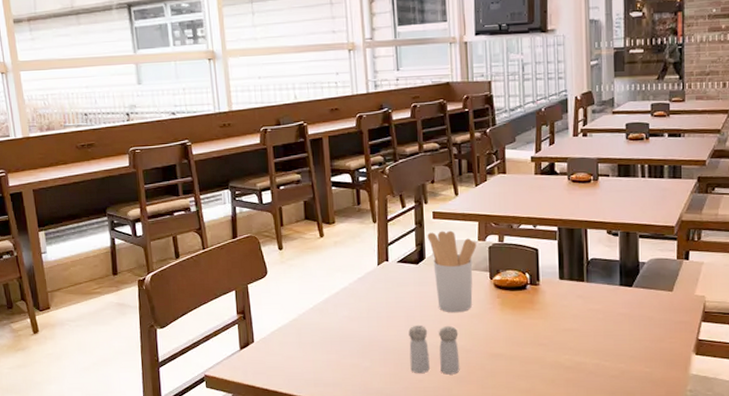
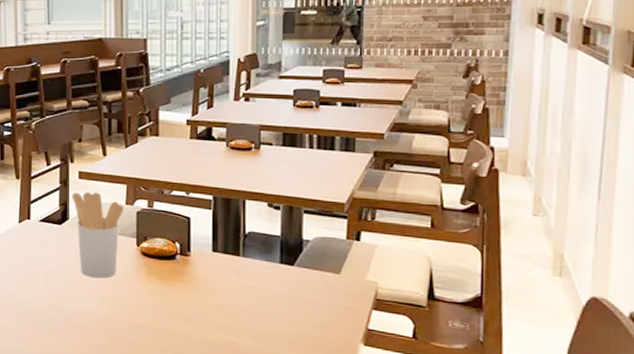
salt and pepper shaker: present [408,325,460,375] -> none [48,287,100,343]

